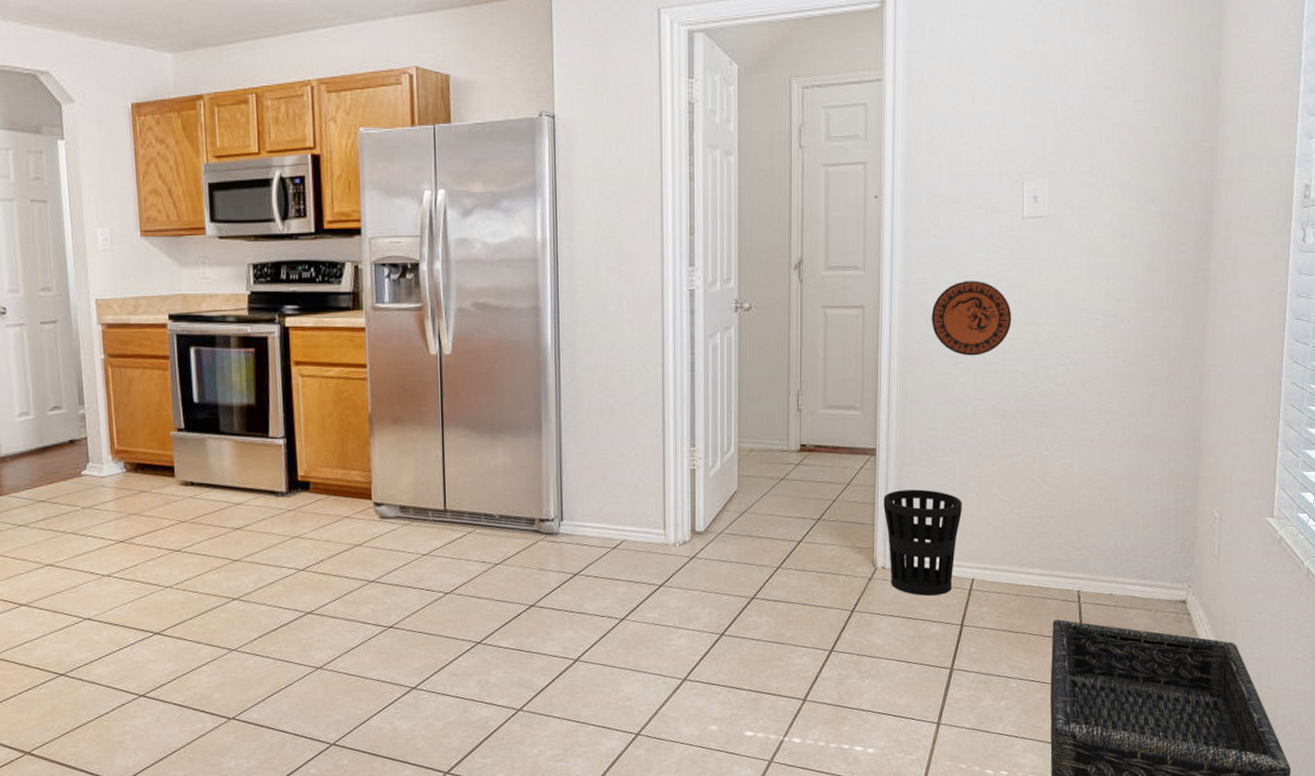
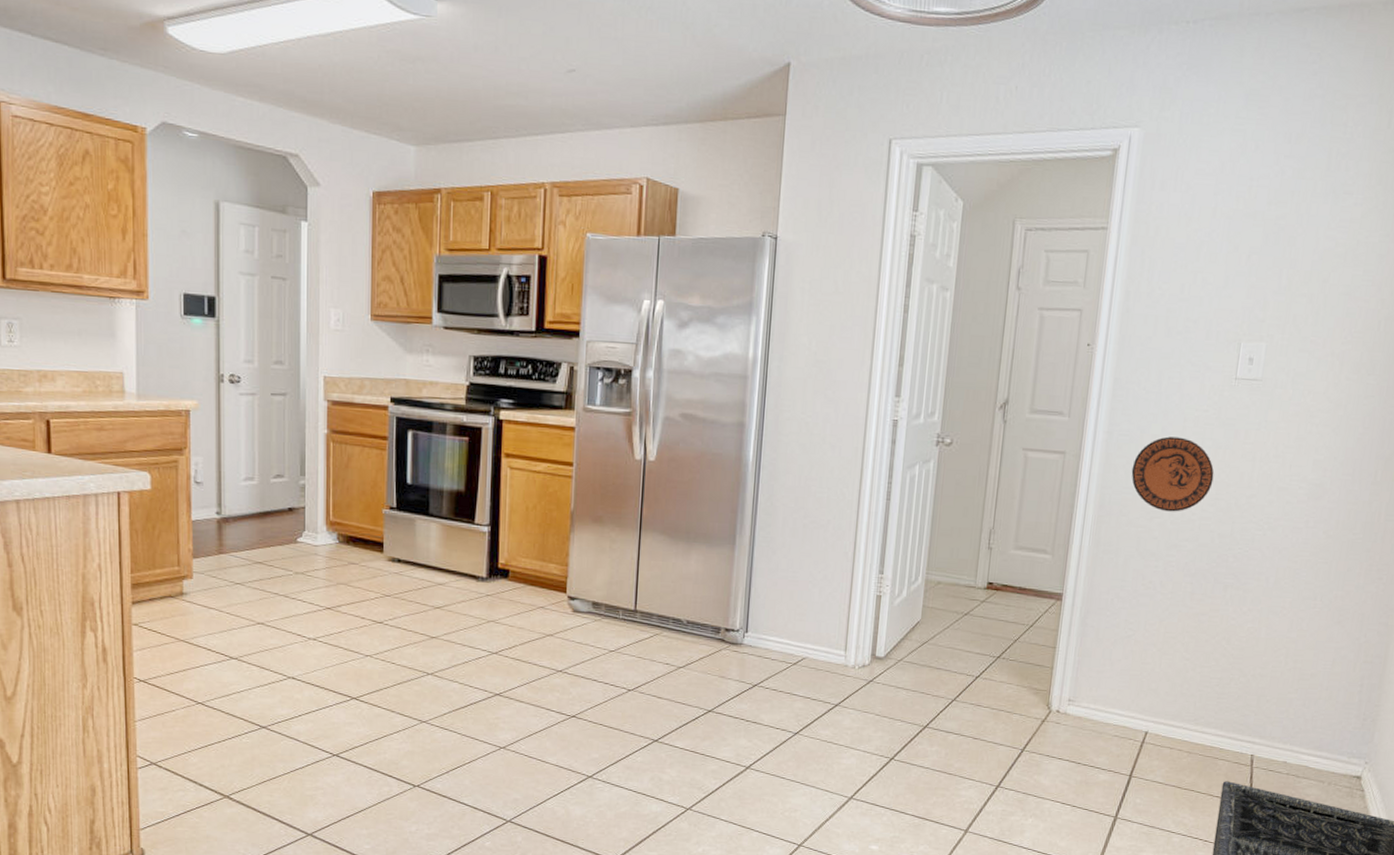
wastebasket: present [883,489,962,596] -> none [1064,637,1144,744]

